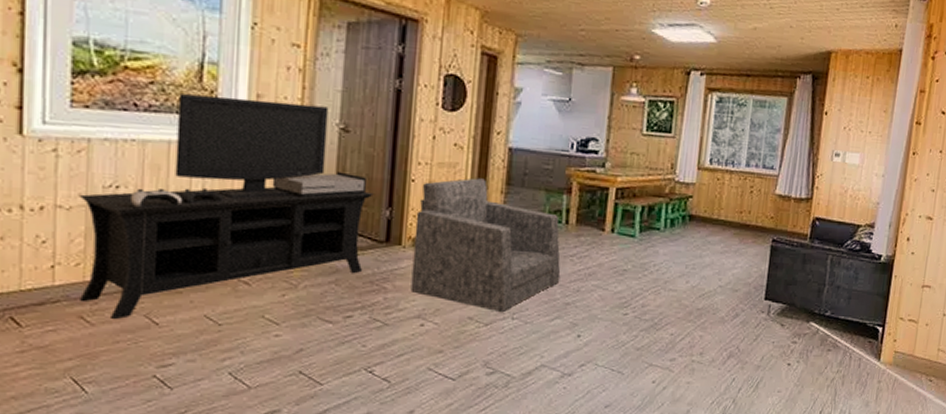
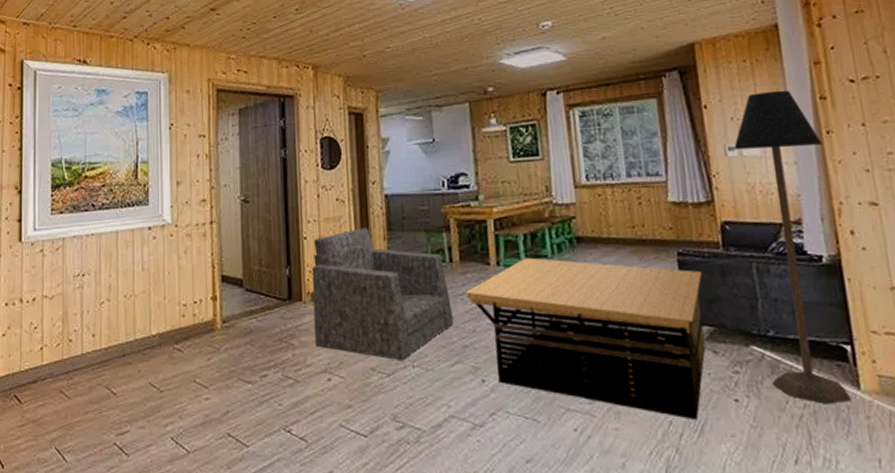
media console: present [80,94,374,320] -> none [58,183,274,393]
coffee table: none [576,228,788,378] -> present [465,257,706,420]
floor lamp: none [819,108,908,371] -> present [734,90,850,404]

